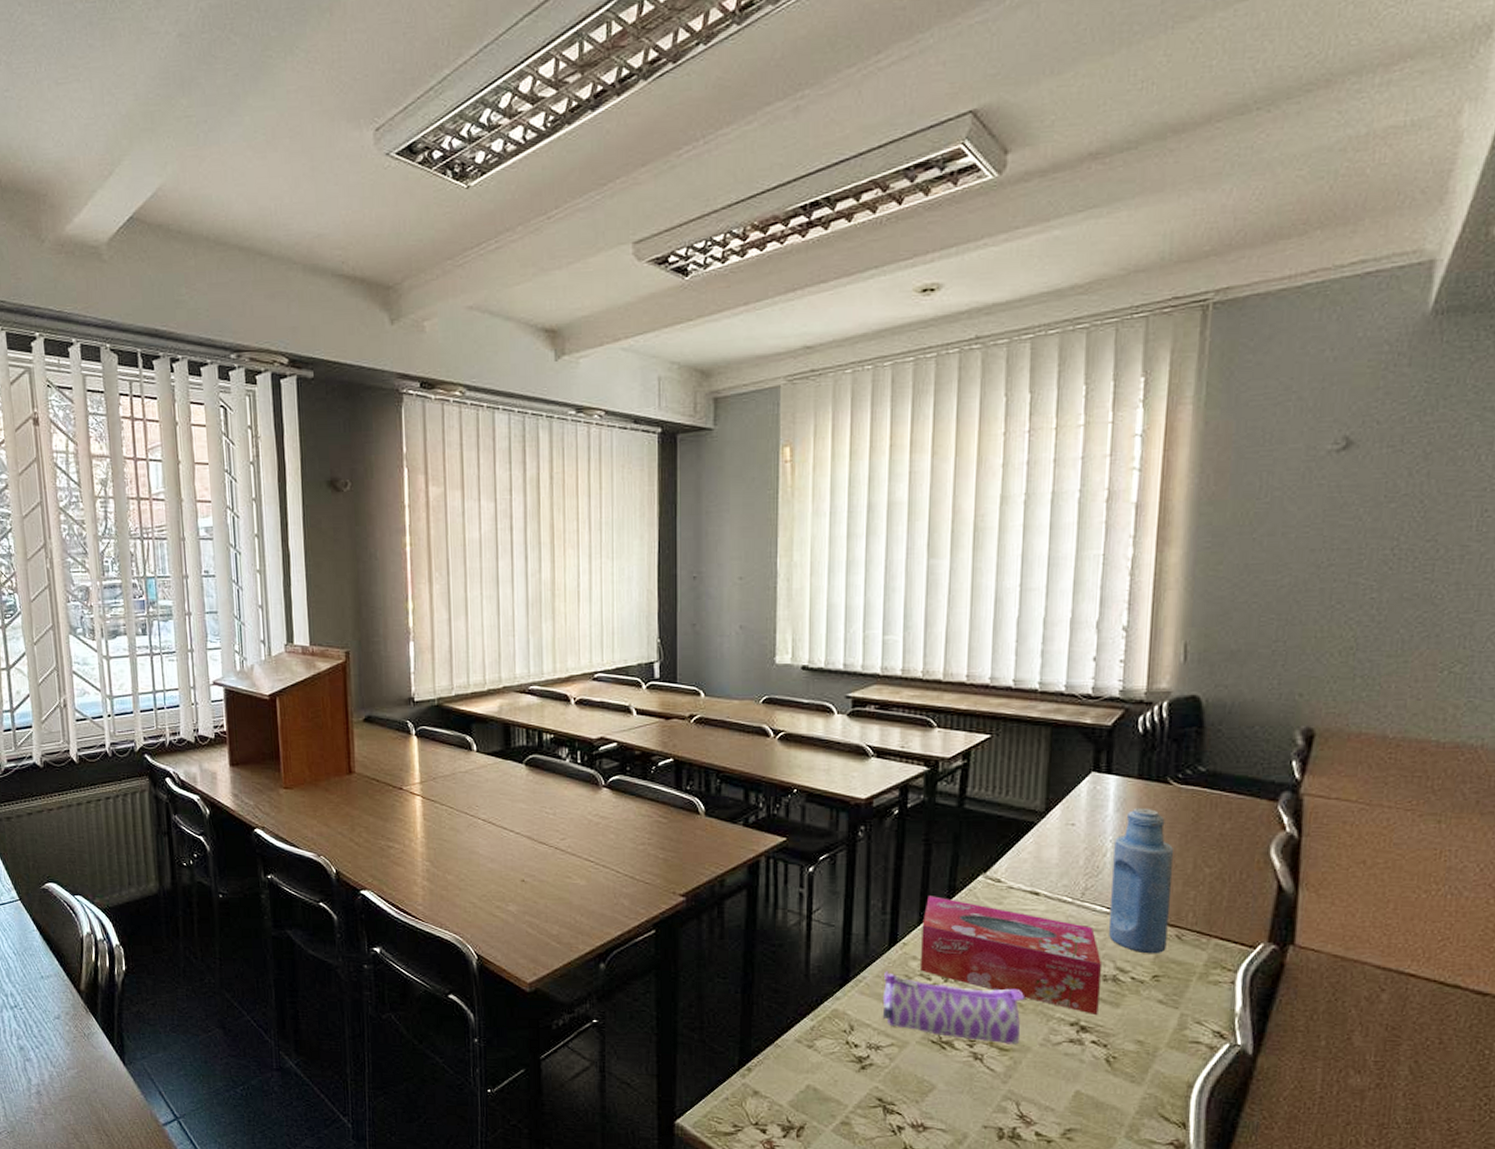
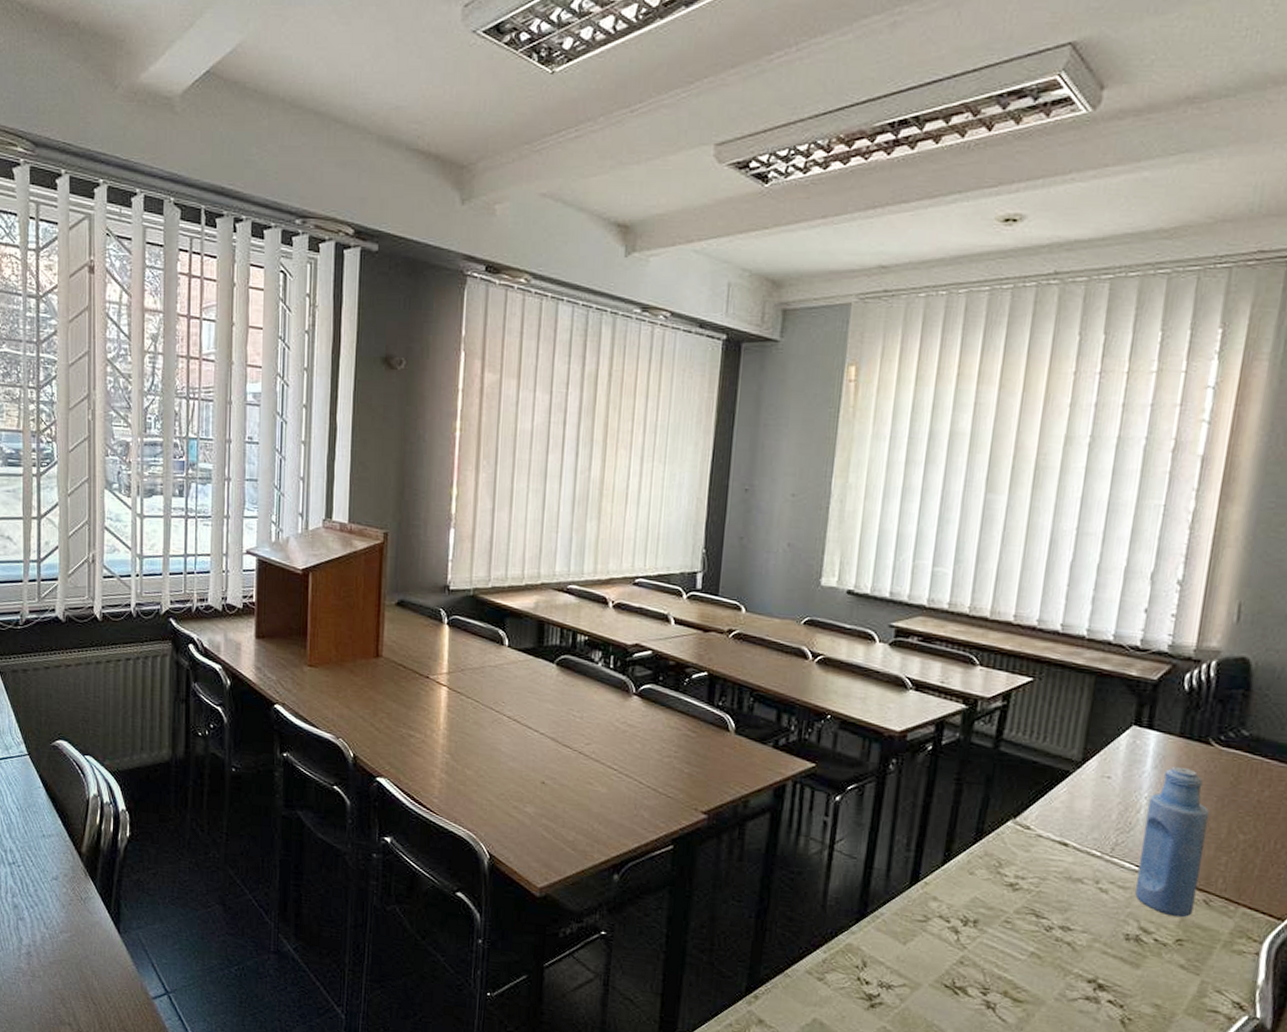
pencil case: present [882,971,1025,1045] -> none [896,909,1044,997]
tissue box: present [921,896,1101,1015] -> none [940,836,1126,974]

